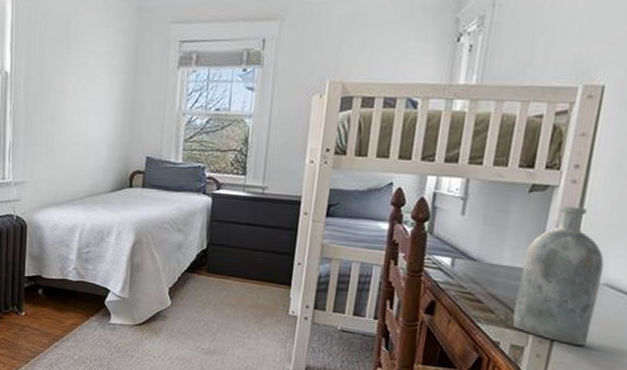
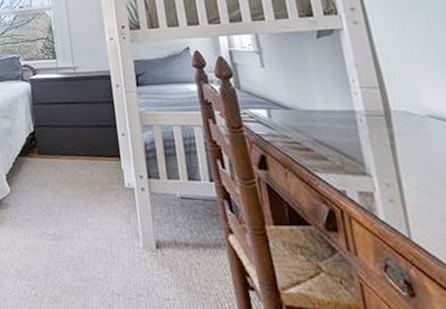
bottle: present [512,205,604,346] -> none [336,45,437,184]

